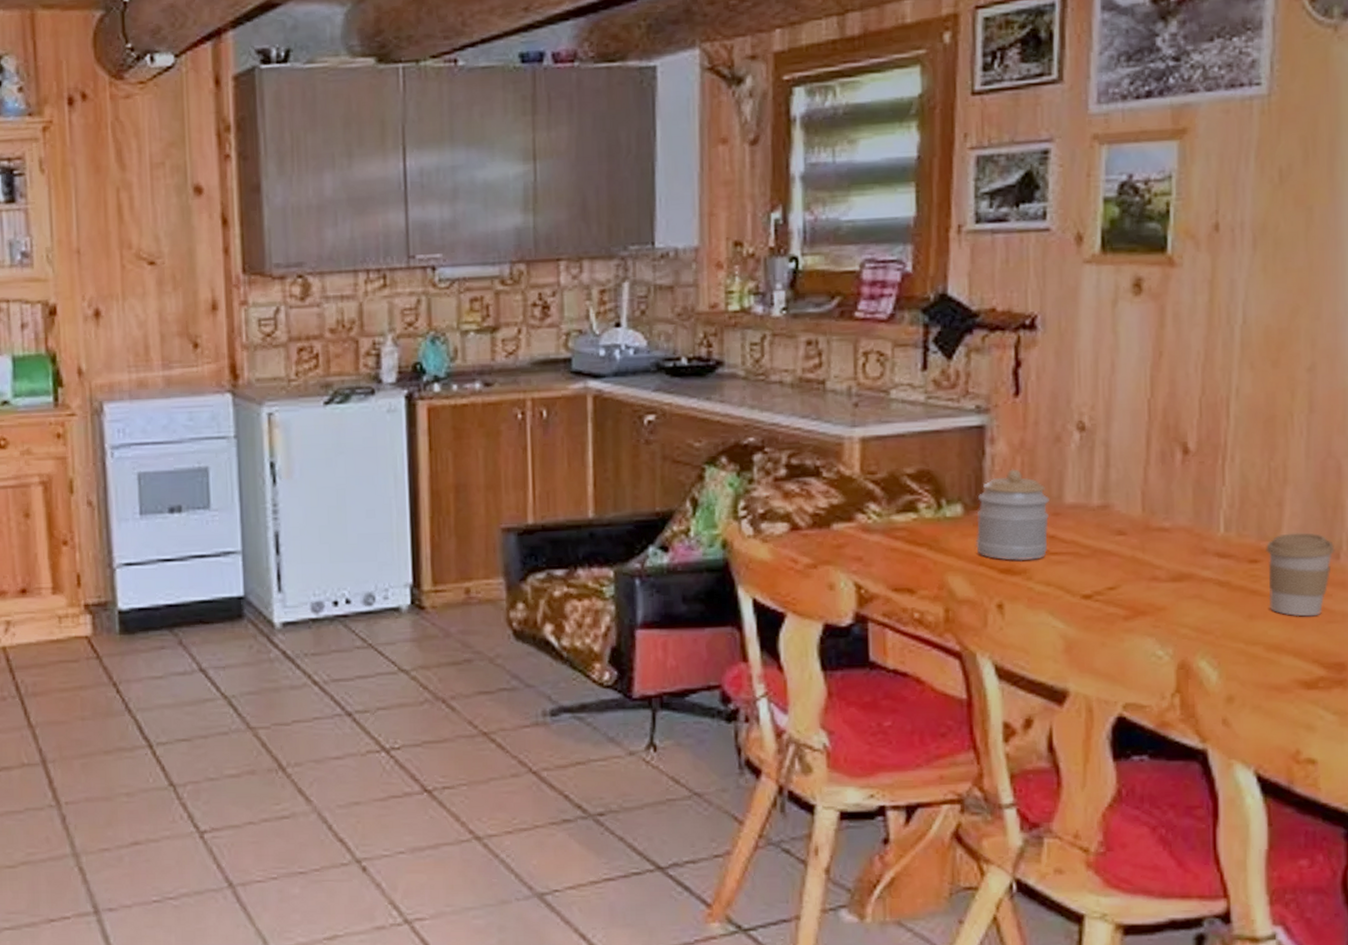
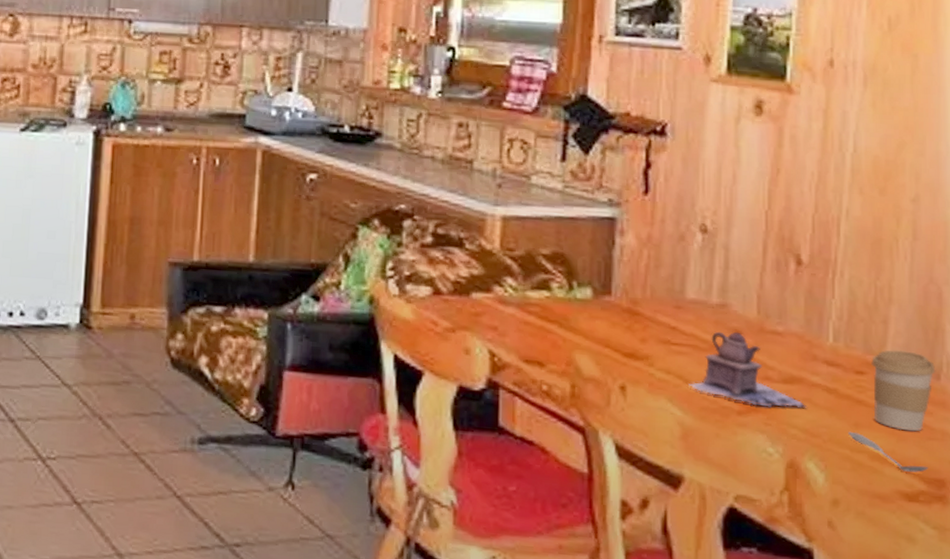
jar: present [976,469,1049,561] -> none [603,261,672,348]
teapot: none [1071,533,1197,609] -> present [689,331,806,408]
spoon: none [1242,624,1328,659] -> present [848,431,929,473]

